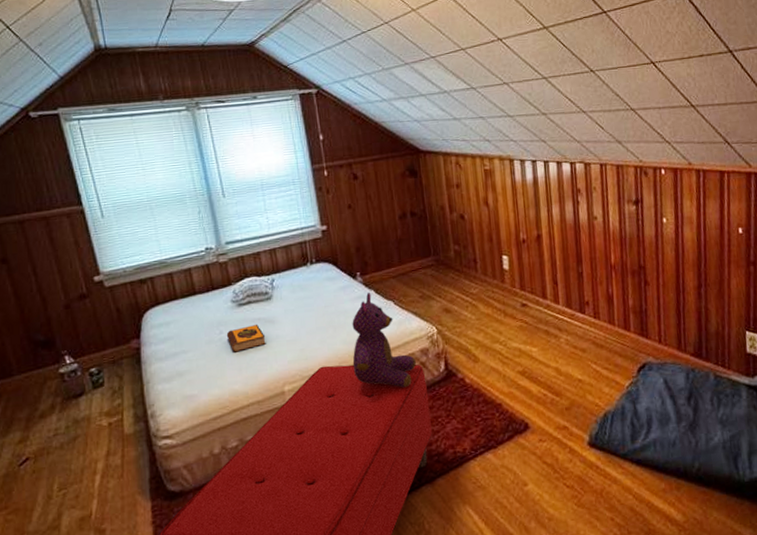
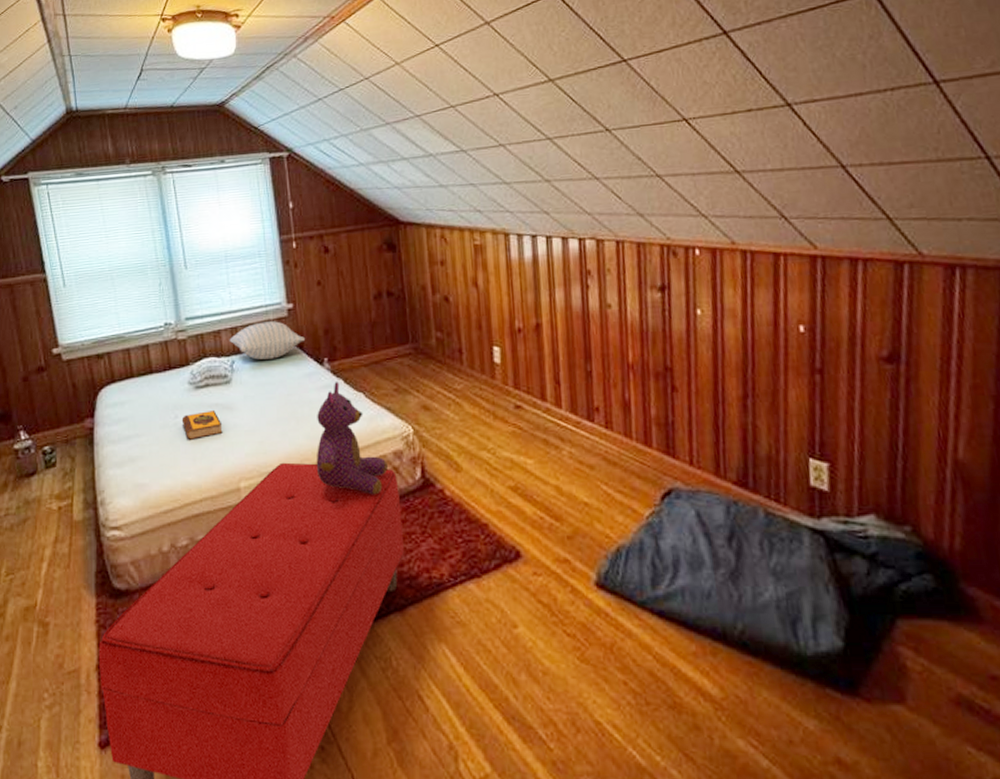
pillow: none [268,242,338,277] -> present [229,321,305,360]

